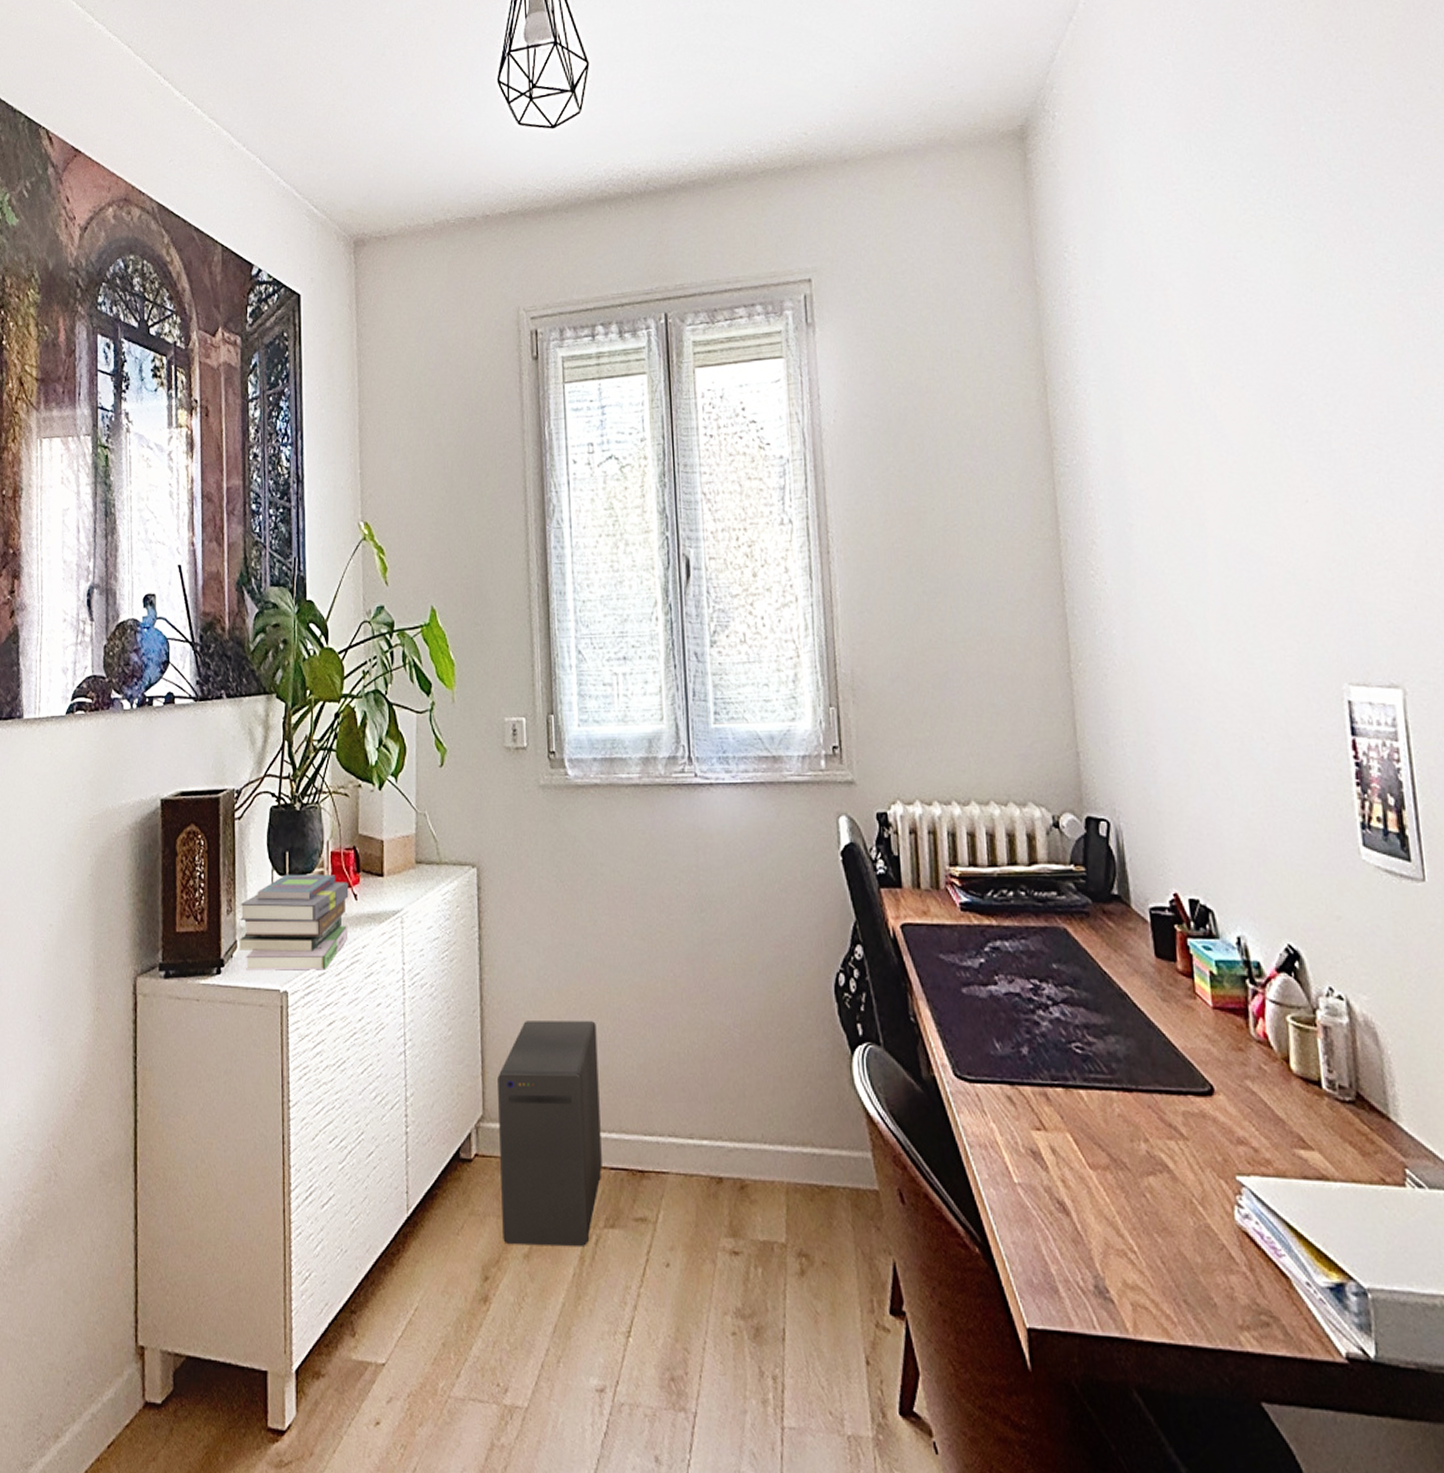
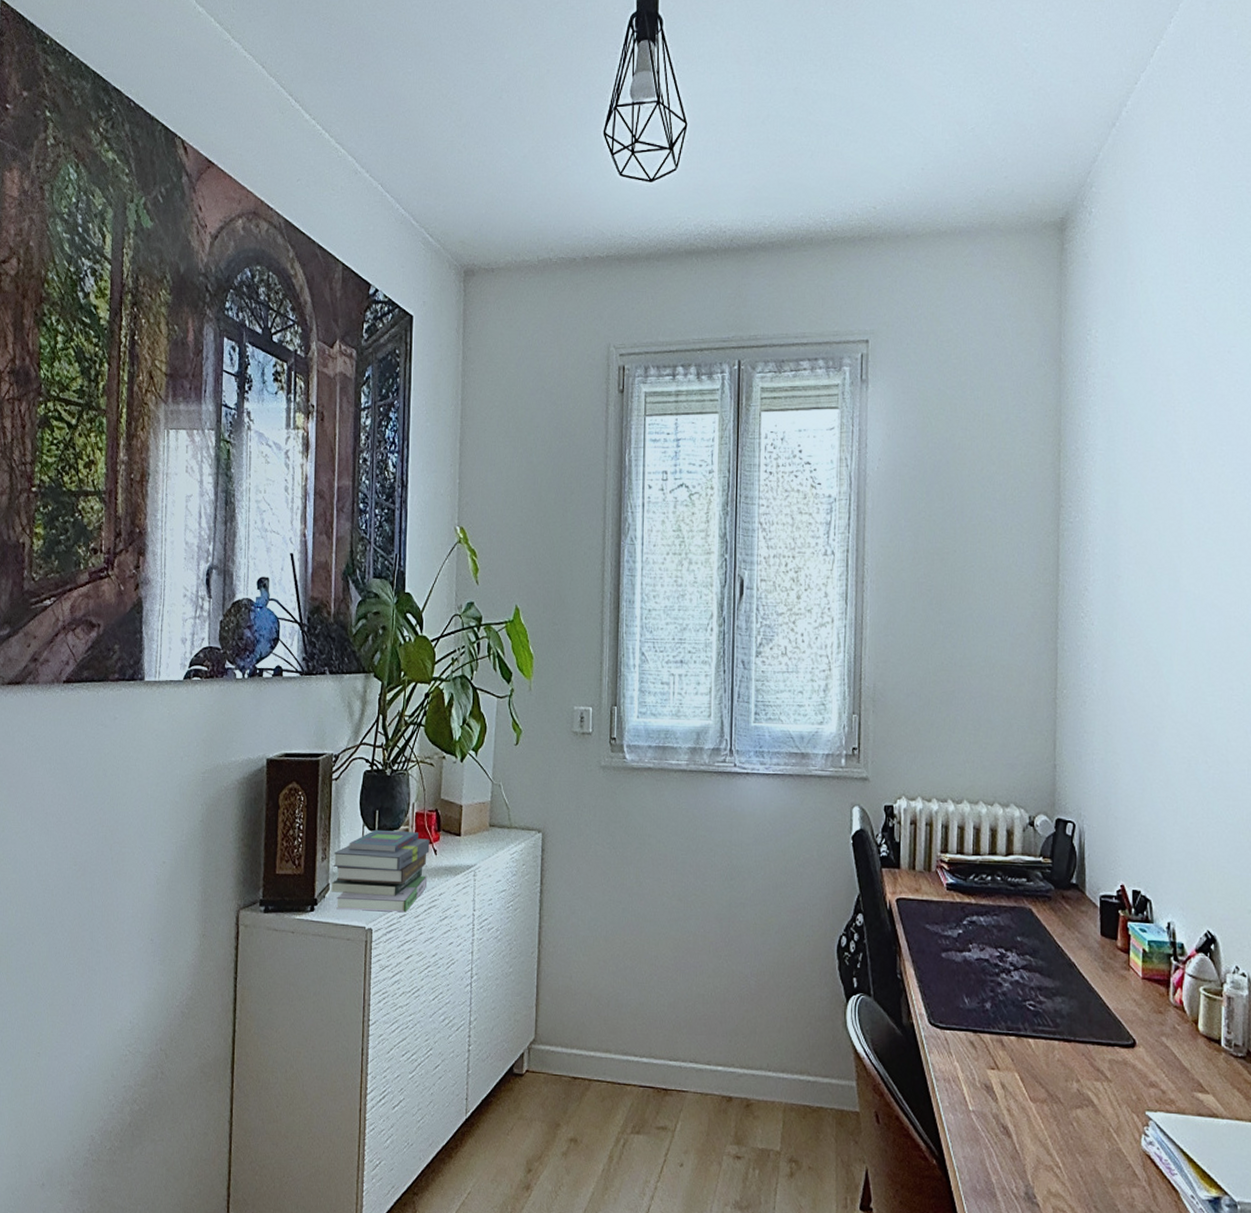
computer tower: present [497,1021,602,1246] -> none [545,963,636,1148]

